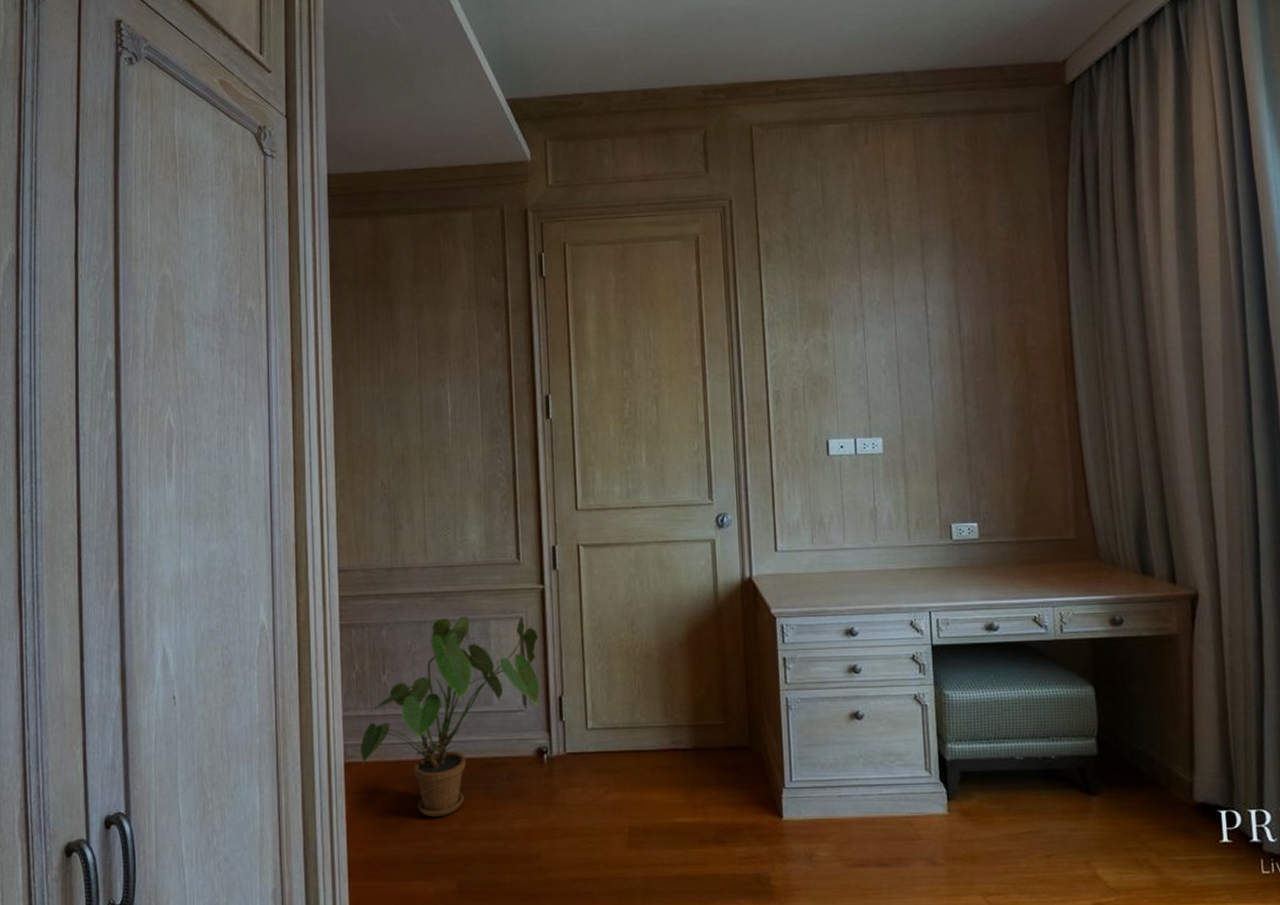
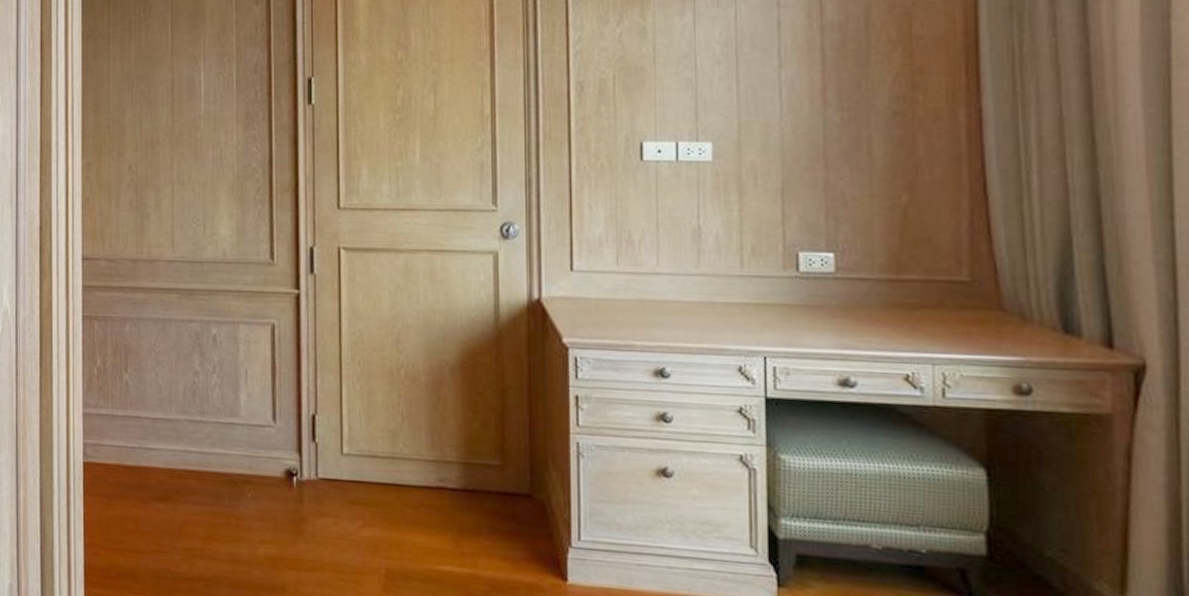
house plant: present [360,615,540,818] -> none [100,316,291,531]

